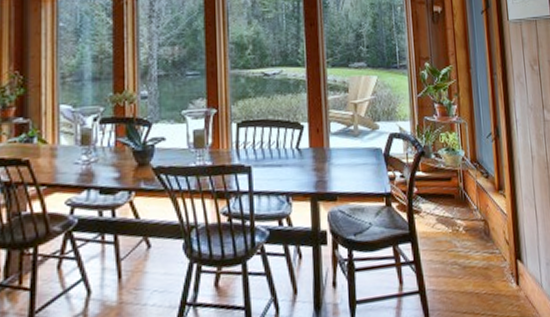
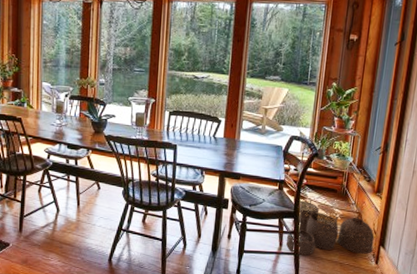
woven basket: none [406,211,510,293] -> present [286,198,375,256]

